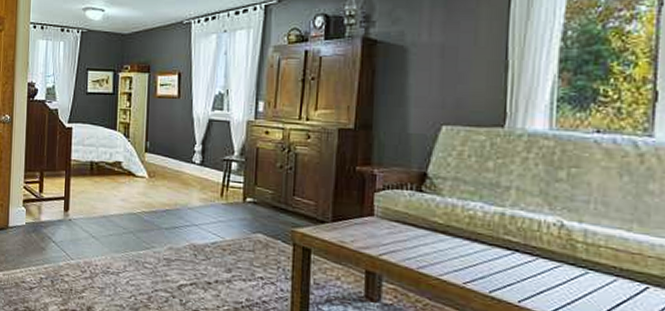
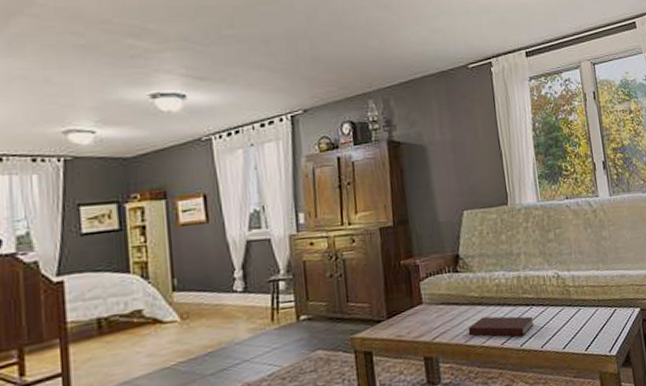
notebook: none [423,247,515,282] -> present [468,316,535,337]

